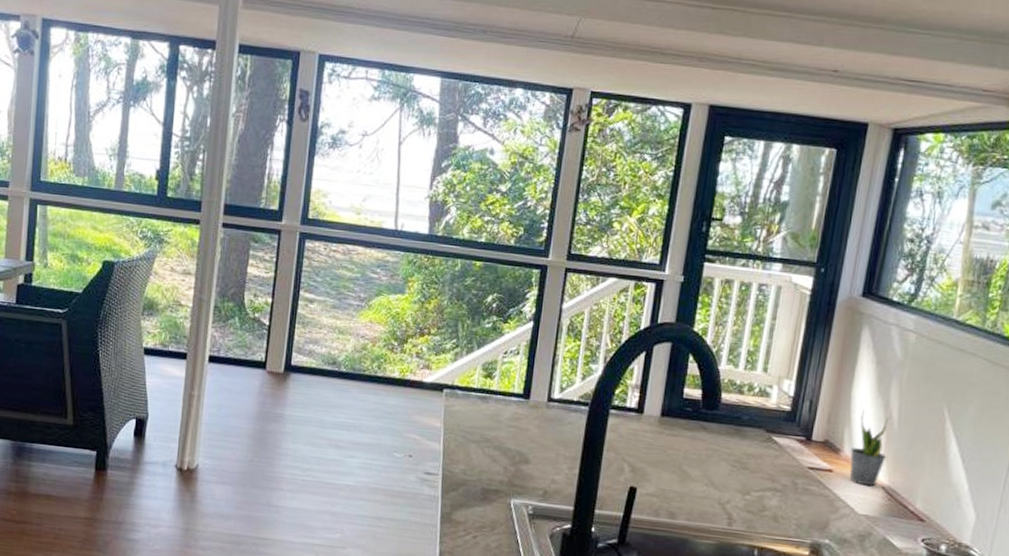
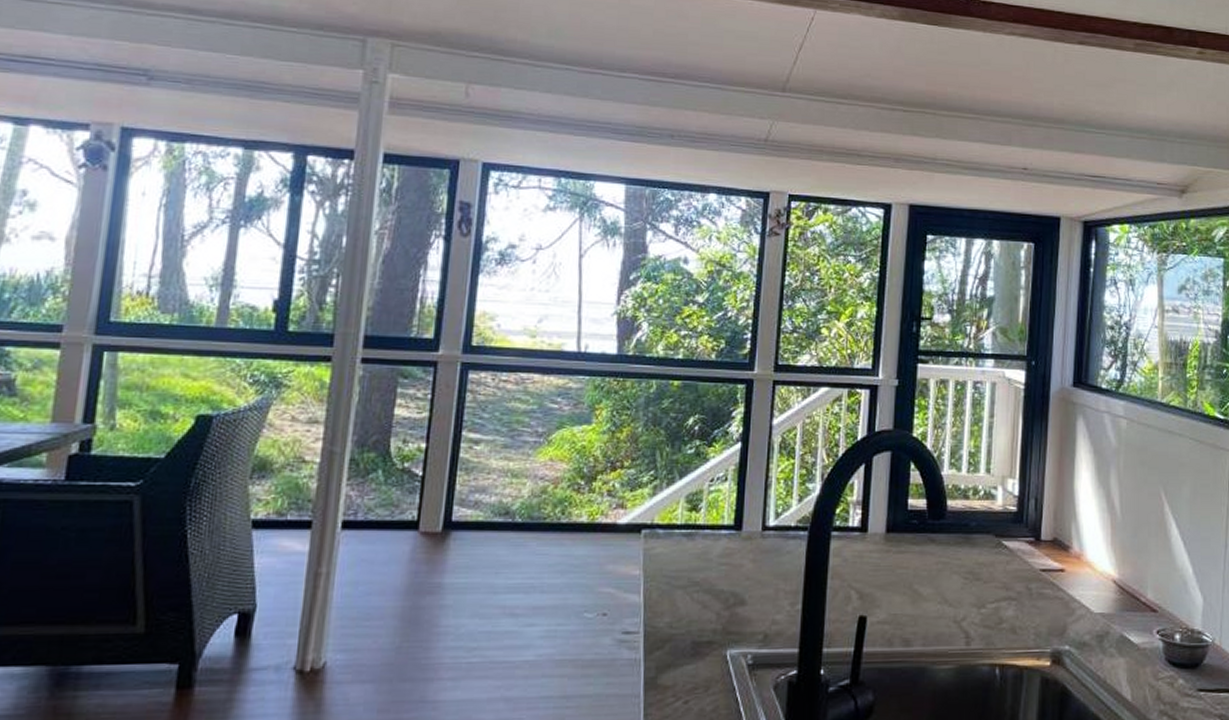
potted plant: present [849,409,889,487] -> none [1079,501,1114,582]

